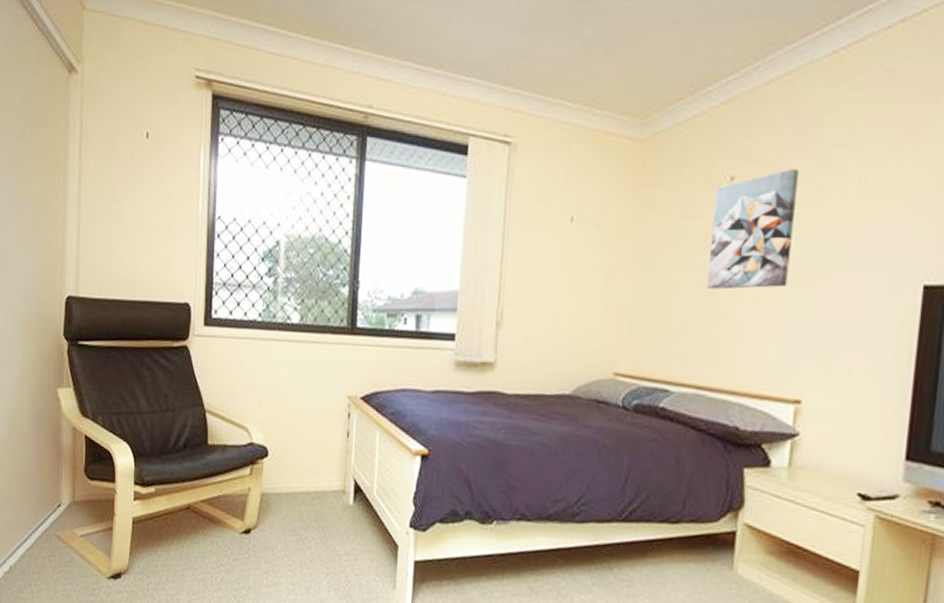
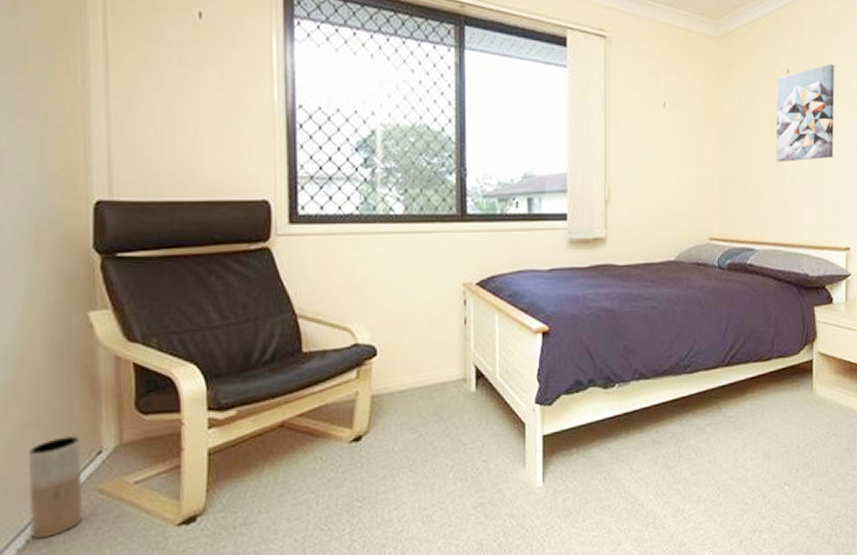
vase: none [13,488,47,568] -> present [28,436,82,539]

